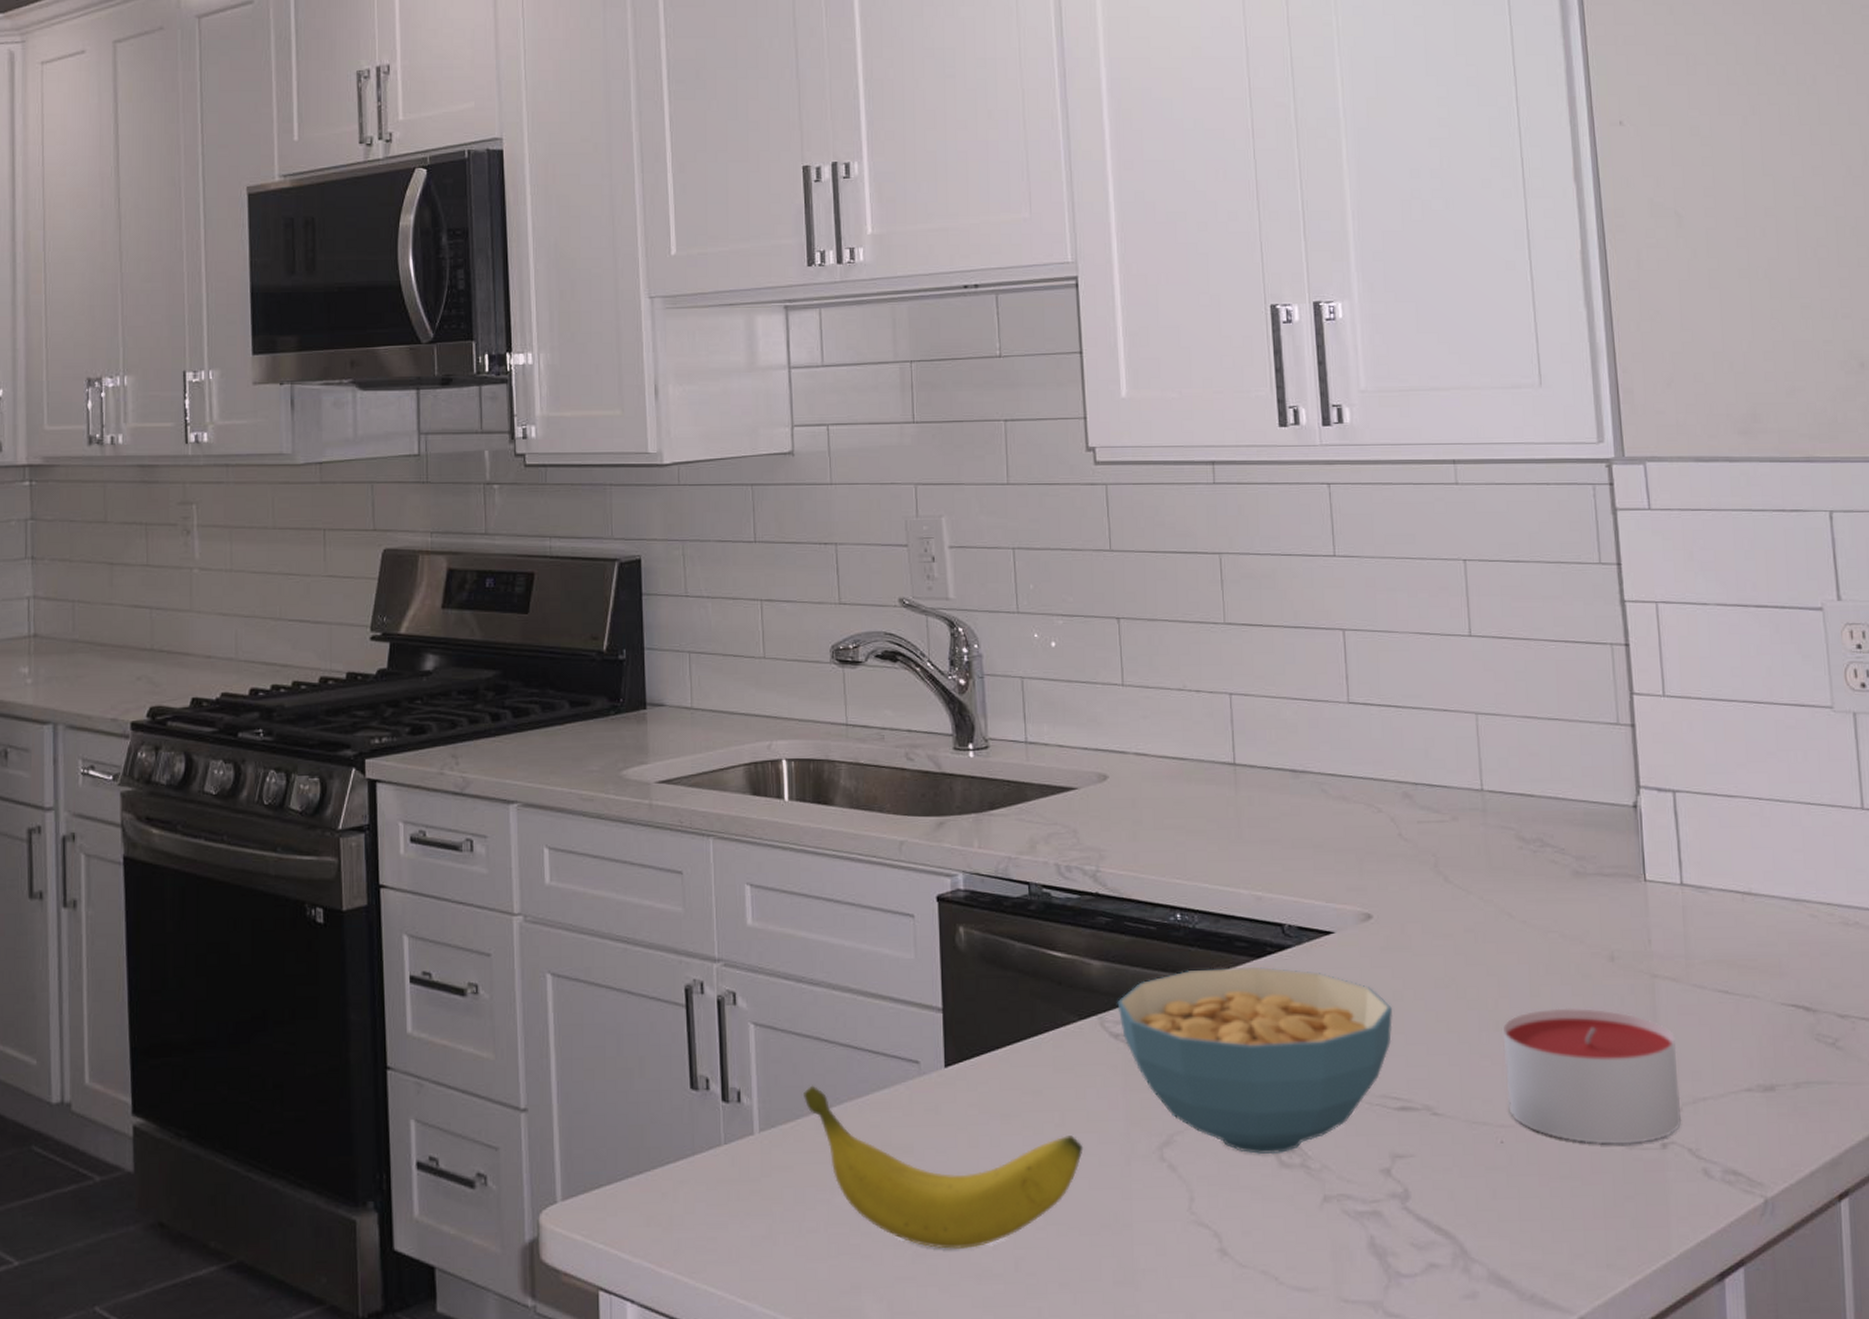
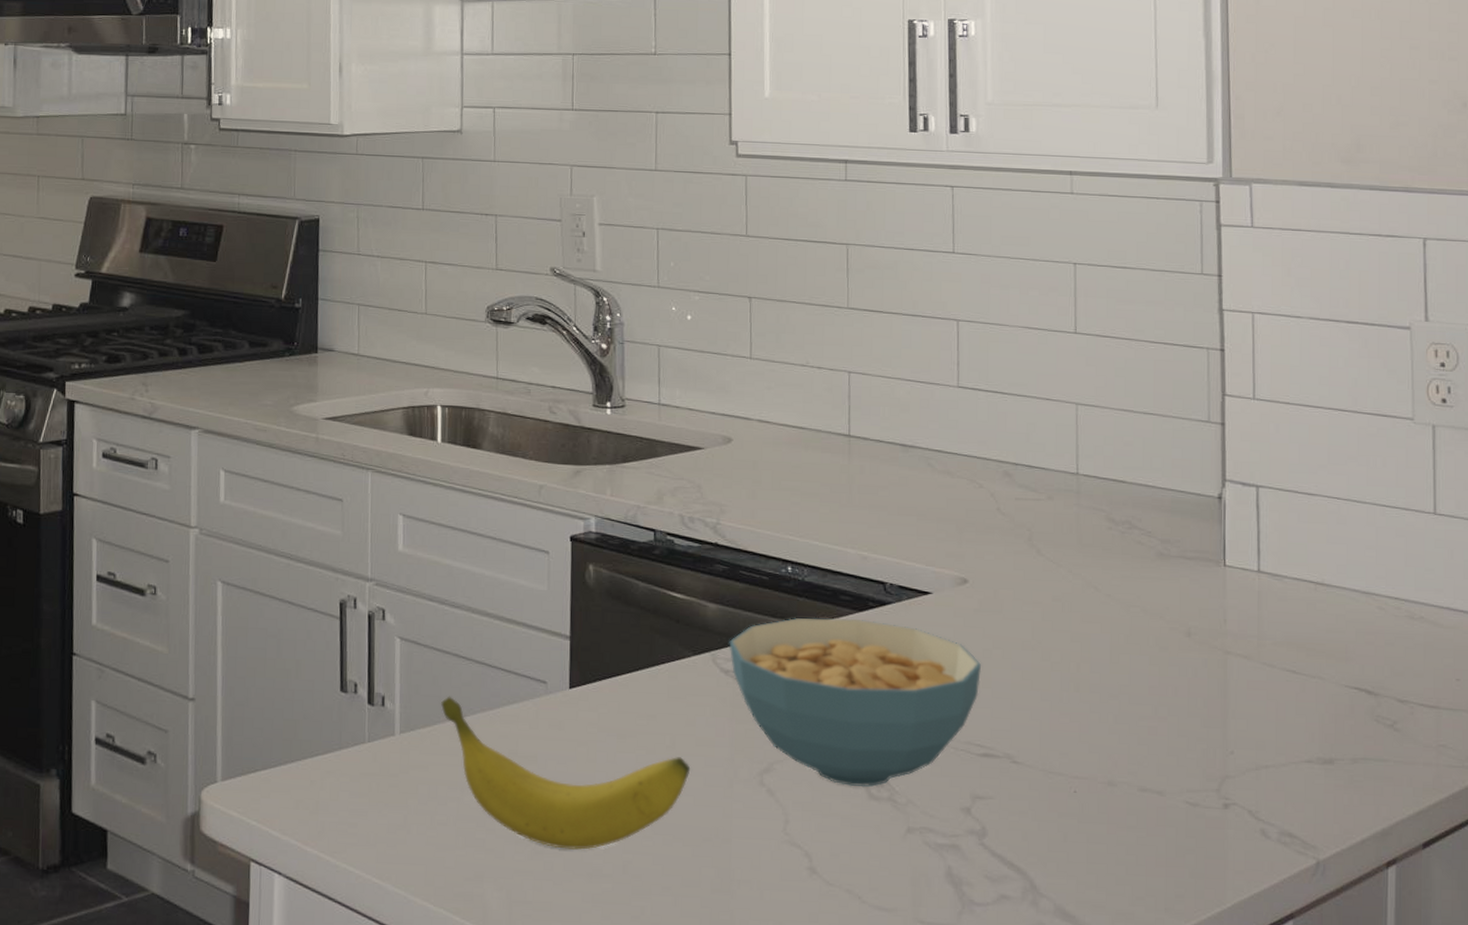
candle: present [1503,1008,1682,1145] -> none [1082,675,1244,802]

